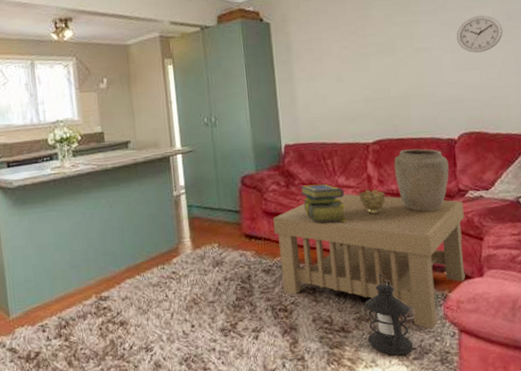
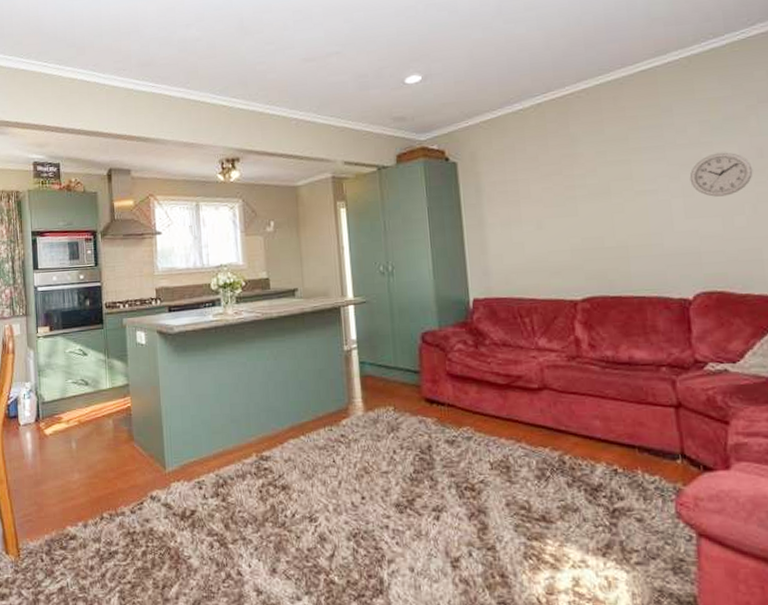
coffee table: present [273,194,465,330] -> none [459,358,705,530]
stack of books: present [300,183,347,223] -> none [492,345,550,392]
decorative bowl: present [358,189,386,215] -> none [564,354,598,385]
lantern: present [364,273,413,356] -> none [571,455,635,558]
vase: present [394,148,449,213] -> none [609,309,682,386]

